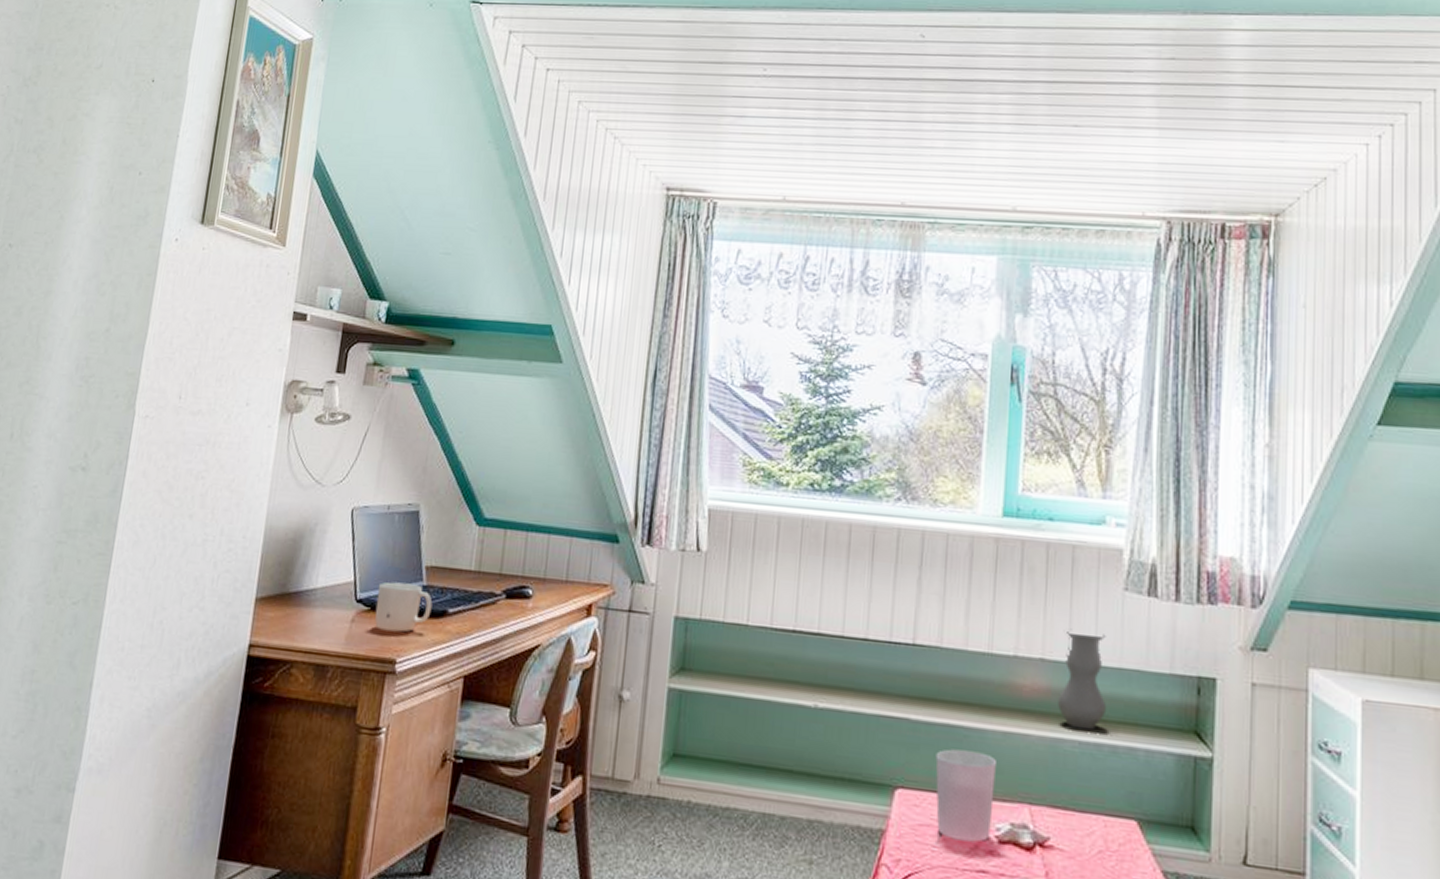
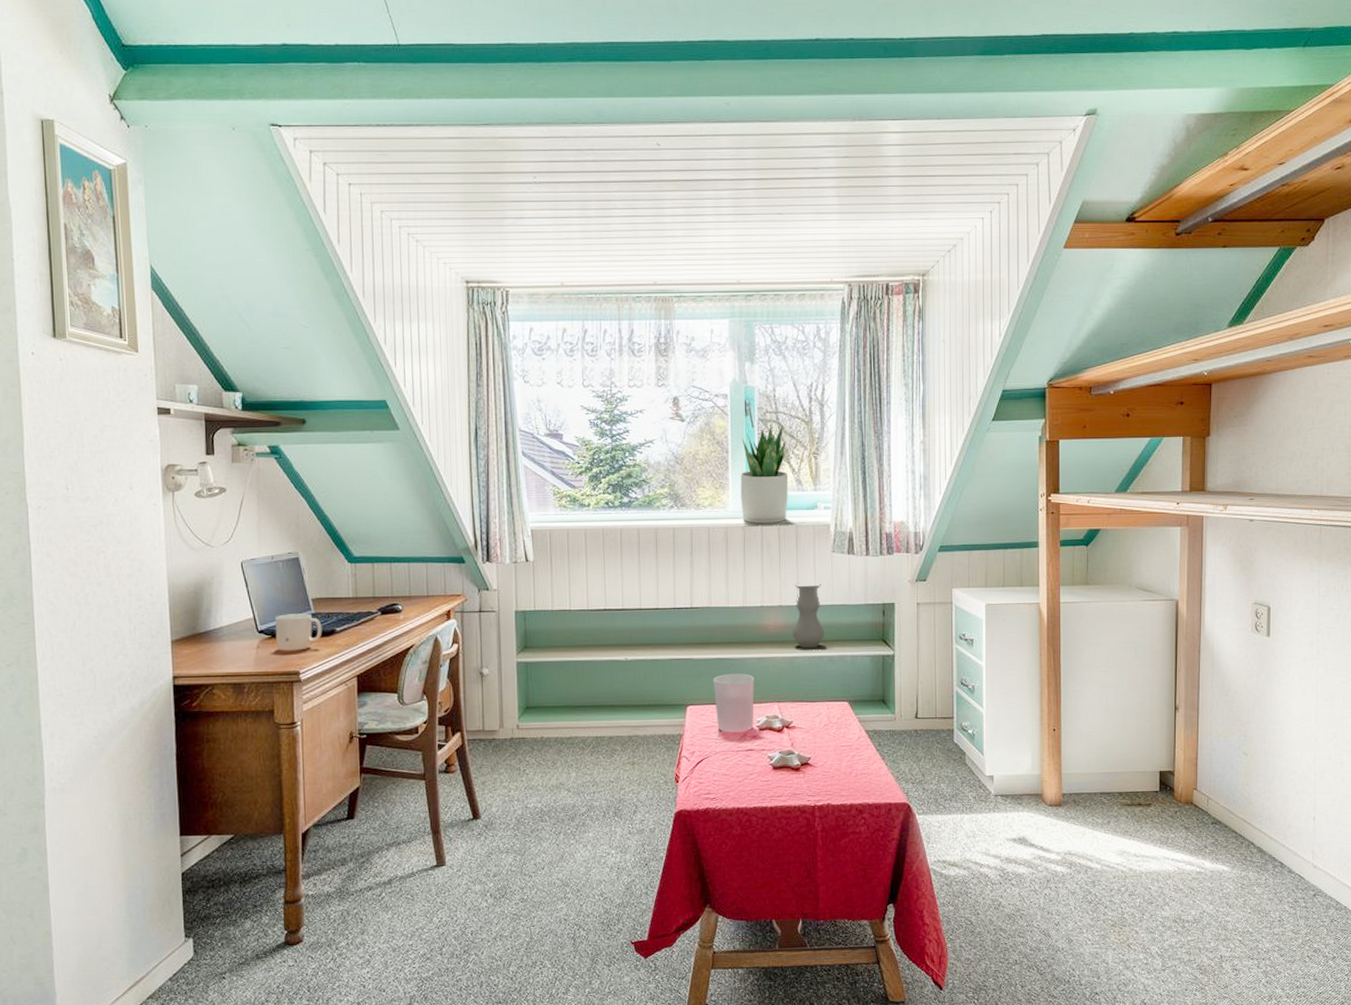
planter: none [995,401,1070,539] -> present [740,425,790,524]

